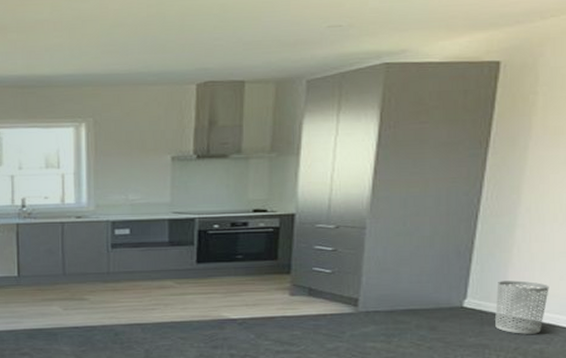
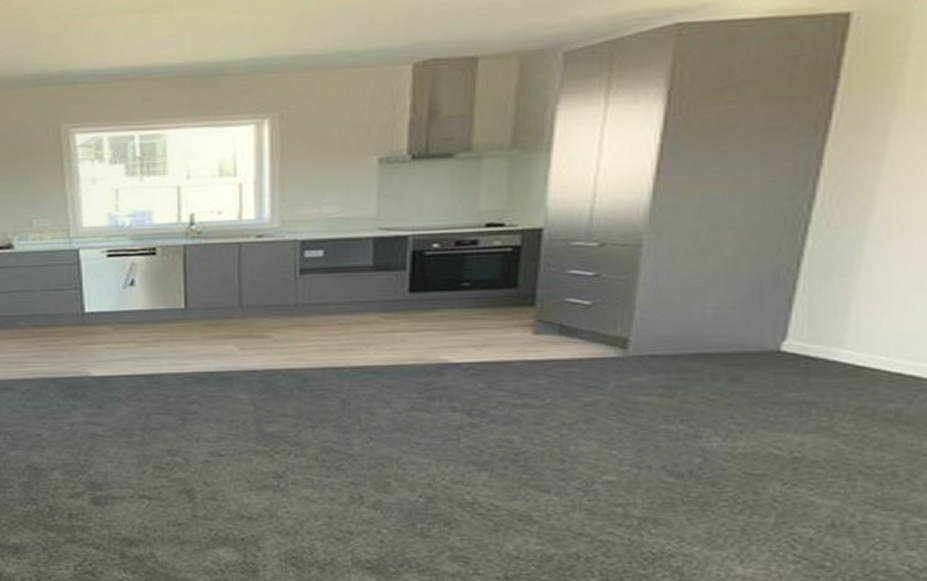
waste bin: present [495,280,549,334] -> none [828,316,914,389]

